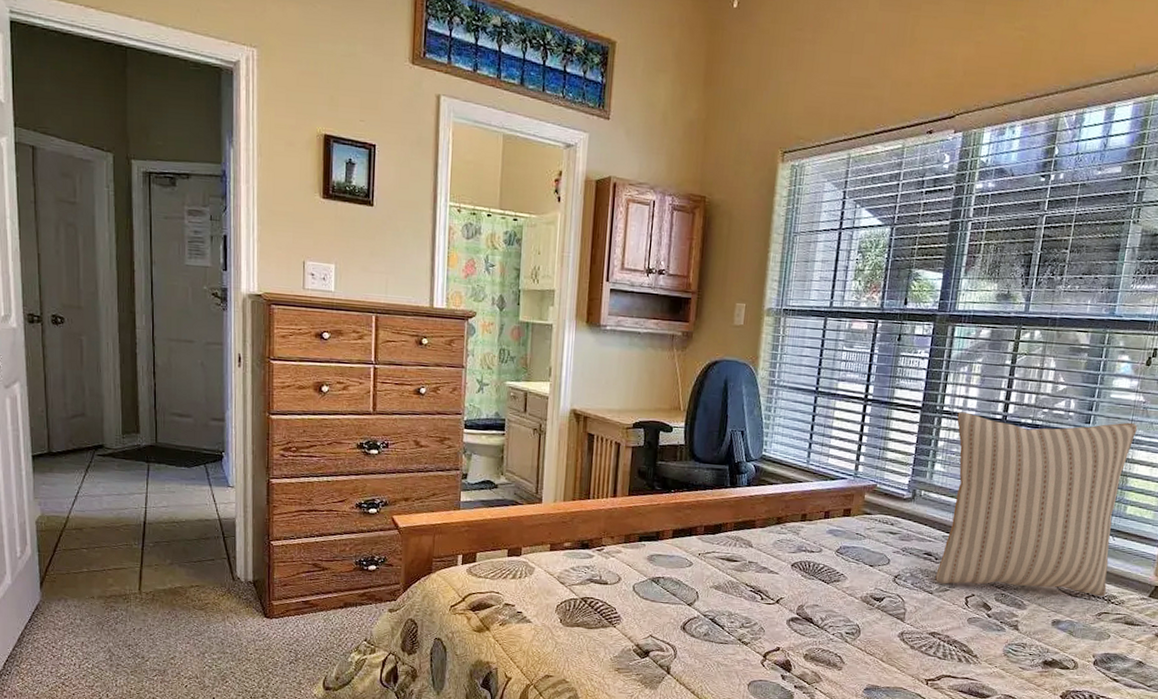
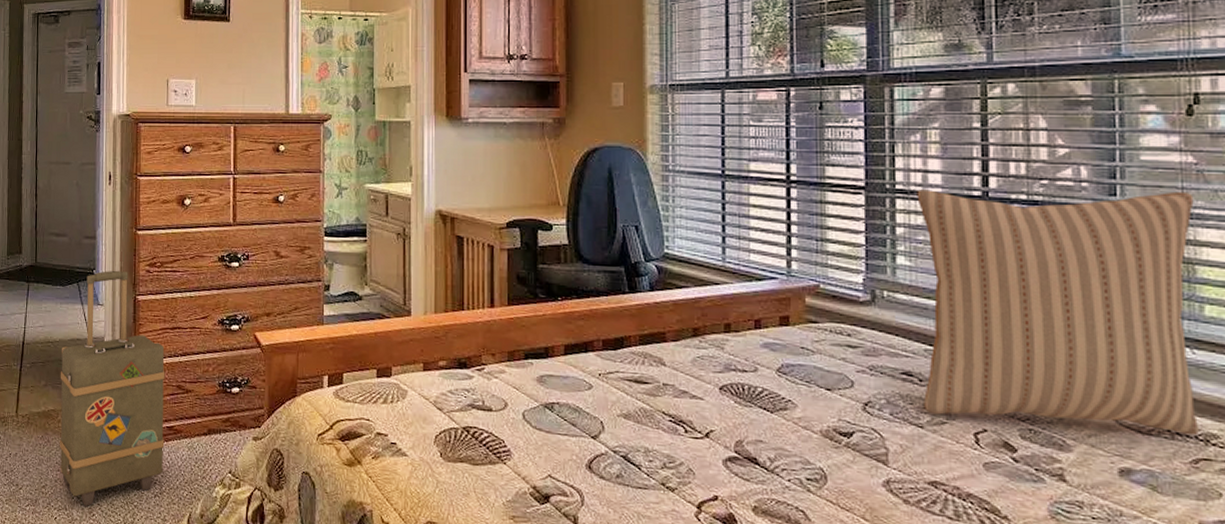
suitcase: none [187,453,301,674] -> present [60,270,165,506]

